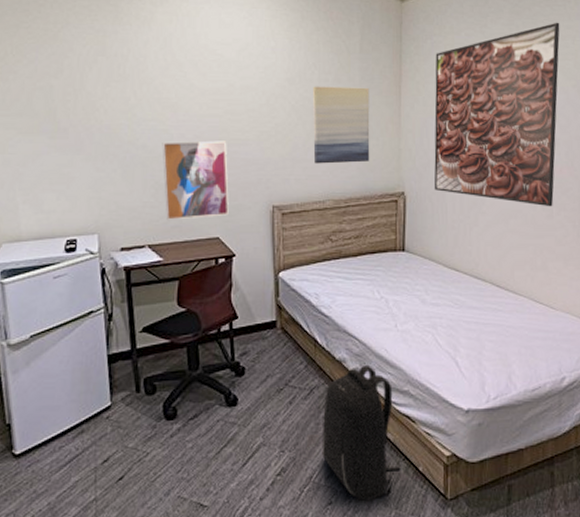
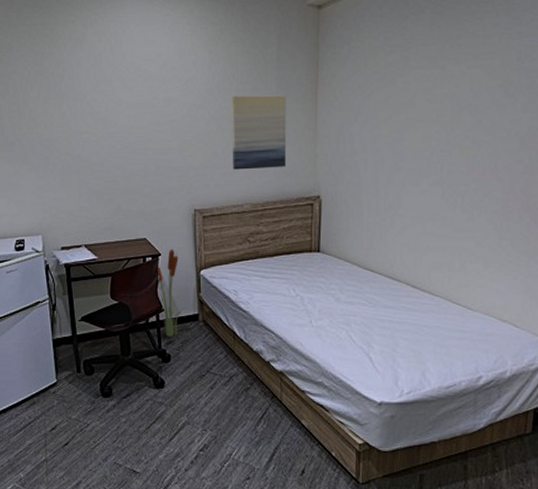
wall art: present [162,140,229,220] -> none [94,150,155,223]
decorative plant: none [229,247,263,348] -> present [155,247,186,337]
backpack: present [322,364,401,502] -> none [240,356,315,480]
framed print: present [434,22,560,207] -> none [349,19,487,210]

